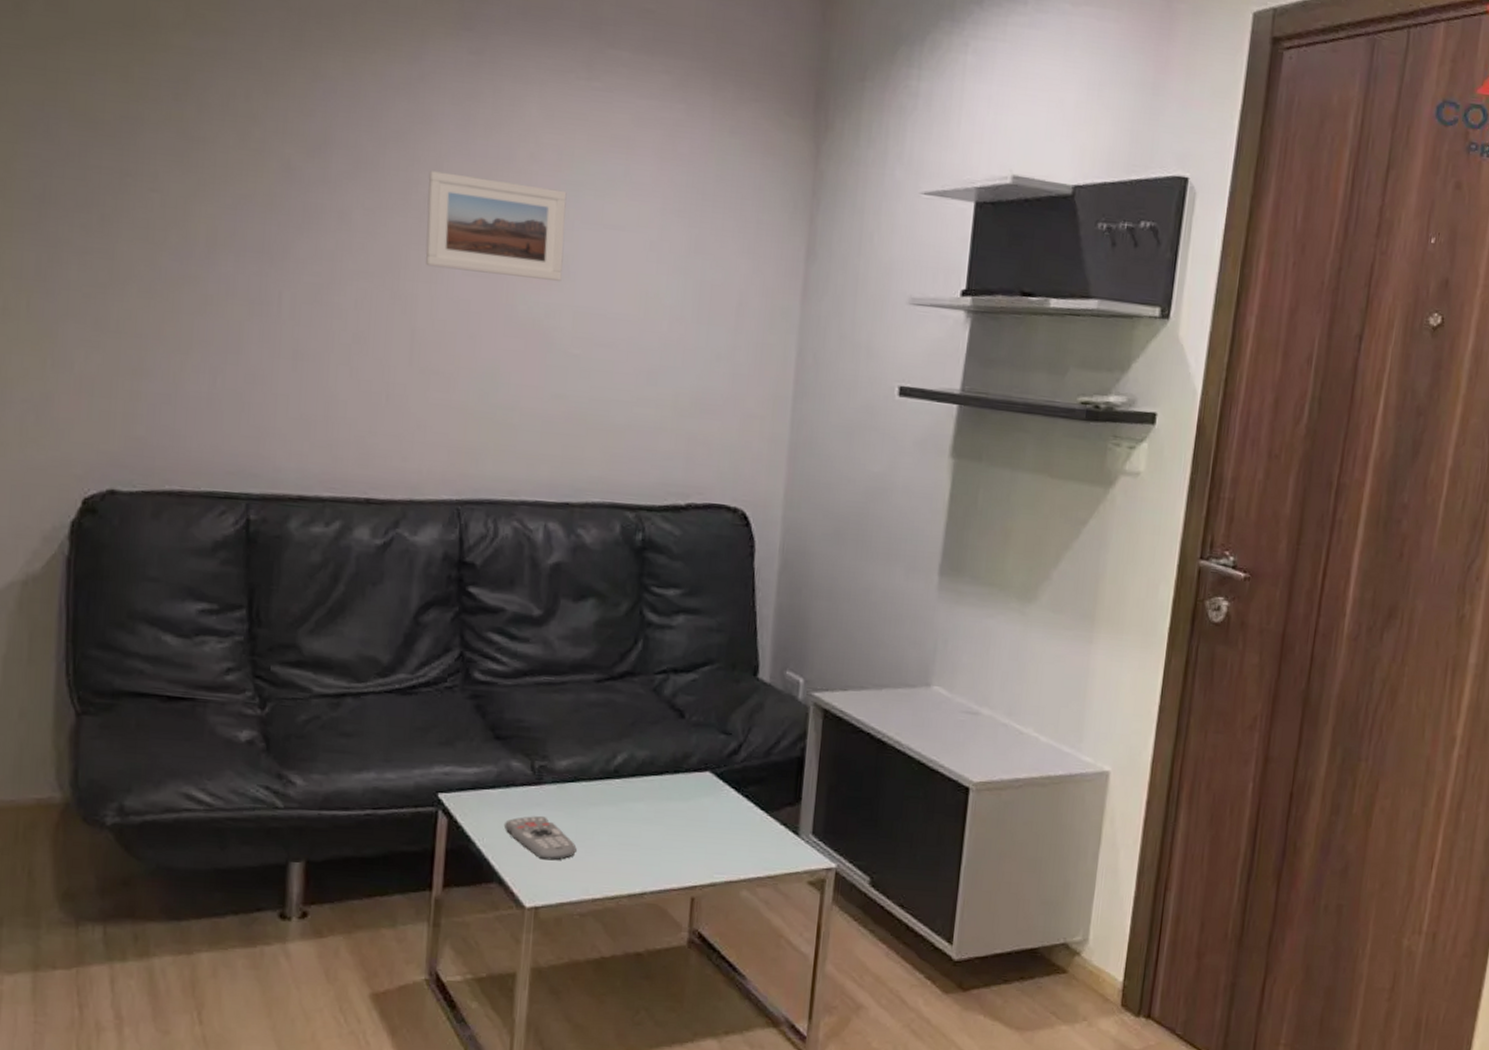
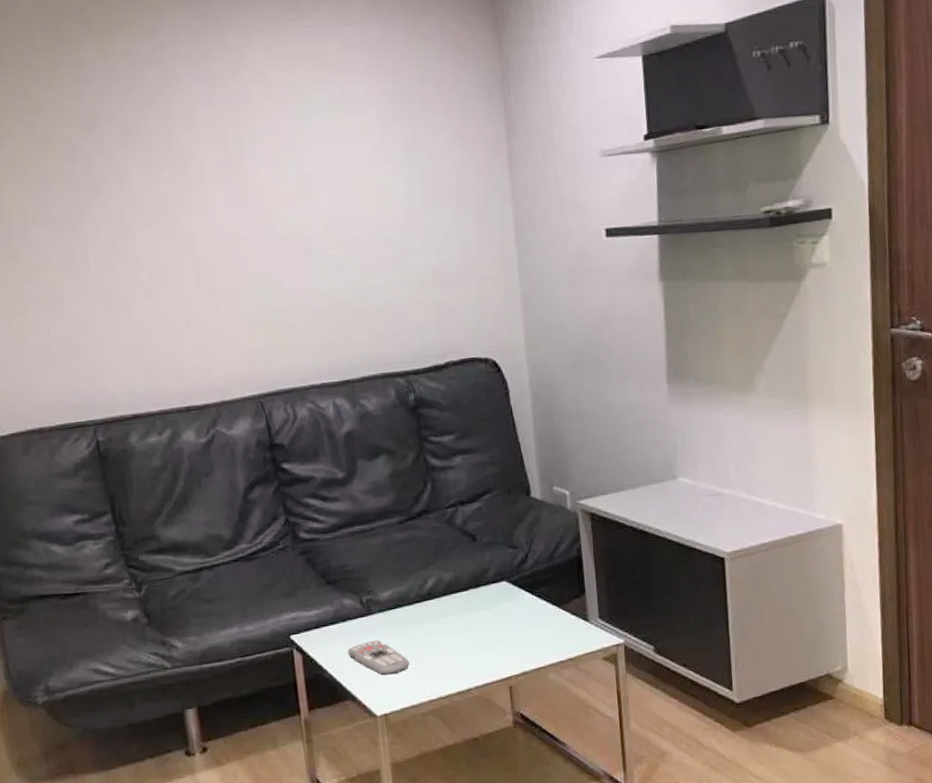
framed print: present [425,170,567,281] -> none [183,118,308,205]

